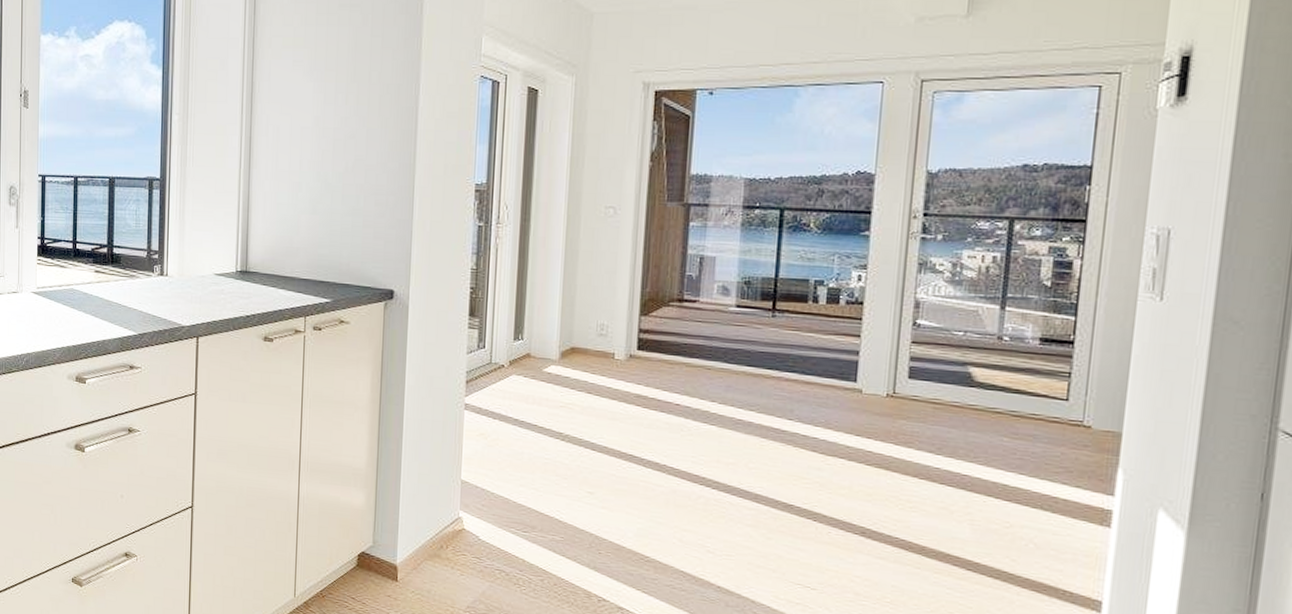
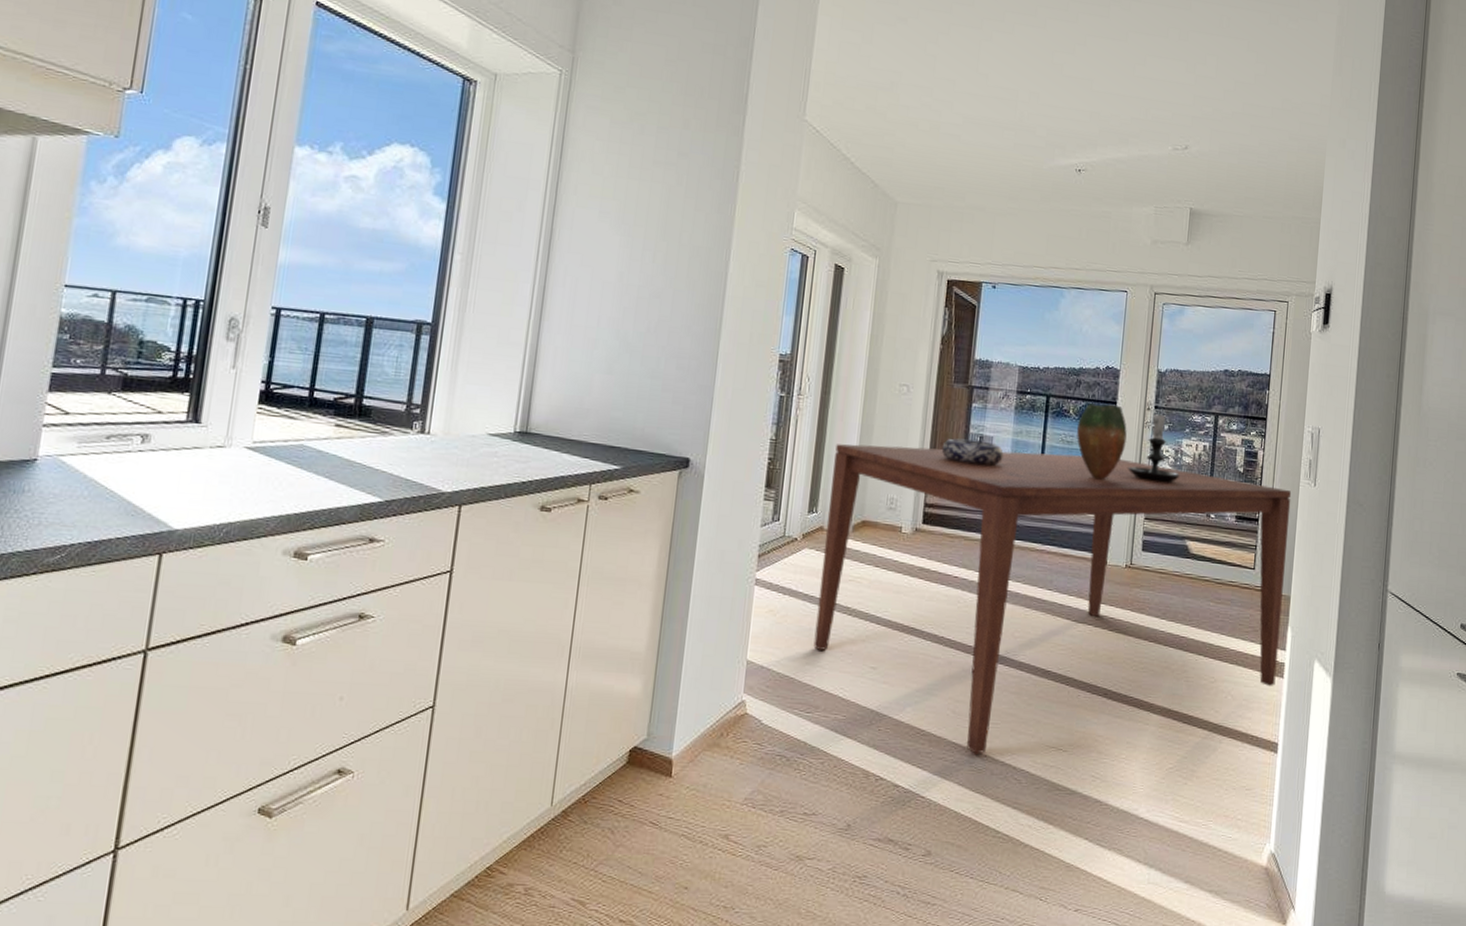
dining table: none [527,270,1125,585] -> present [813,444,1292,755]
decorative bowl: none [656,260,729,289] -> present [941,438,1004,466]
vase: none [820,214,886,300] -> present [1077,403,1127,480]
candle holder: none [887,217,959,302] -> present [1127,409,1180,483]

